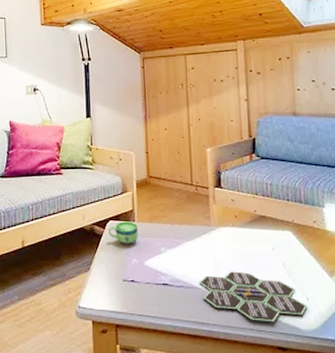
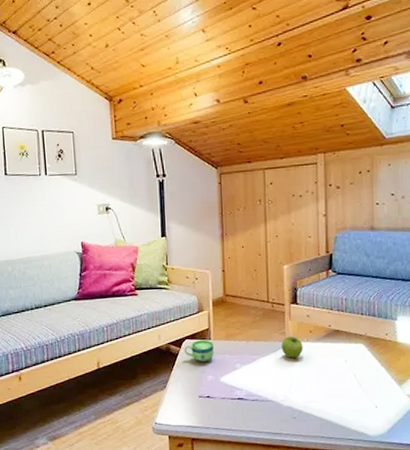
board game: present [199,271,308,324] -> none [273,384,376,431]
fruit: none [206,220,229,243] -> present [281,336,303,358]

